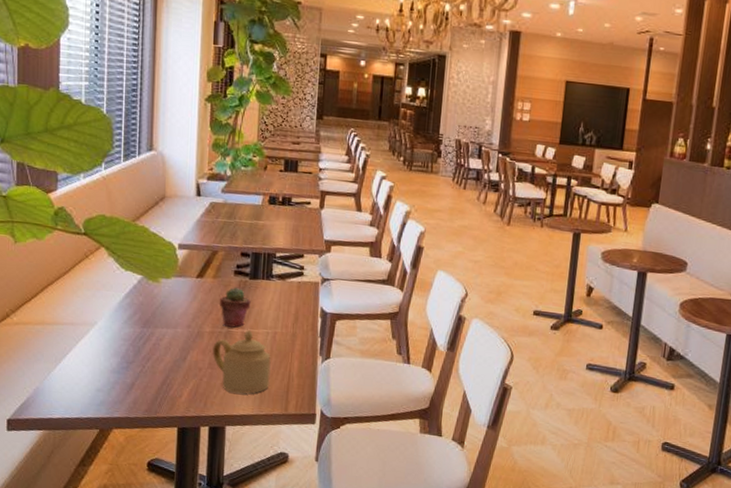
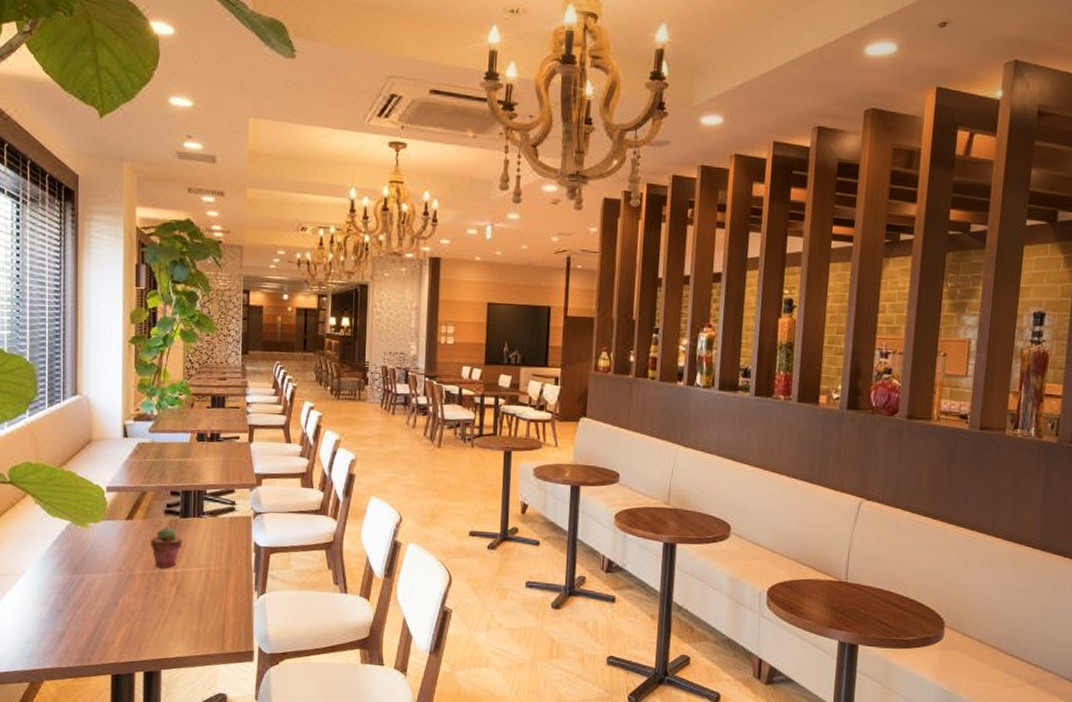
sugar bowl: present [213,330,271,394] -> none [145,570,205,636]

